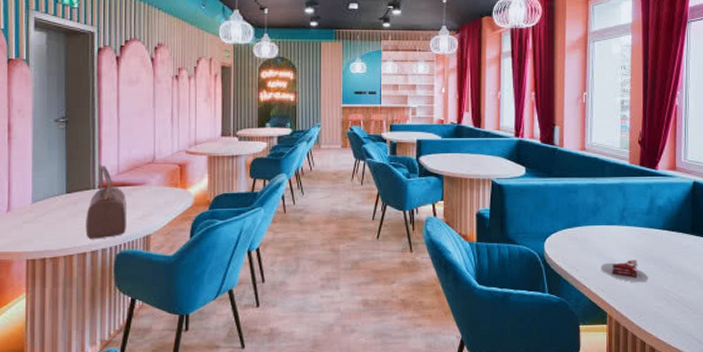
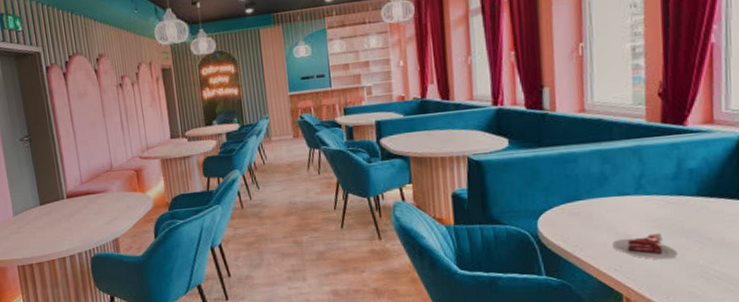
handbag: present [86,164,128,240] -> none [60,176,97,245]

